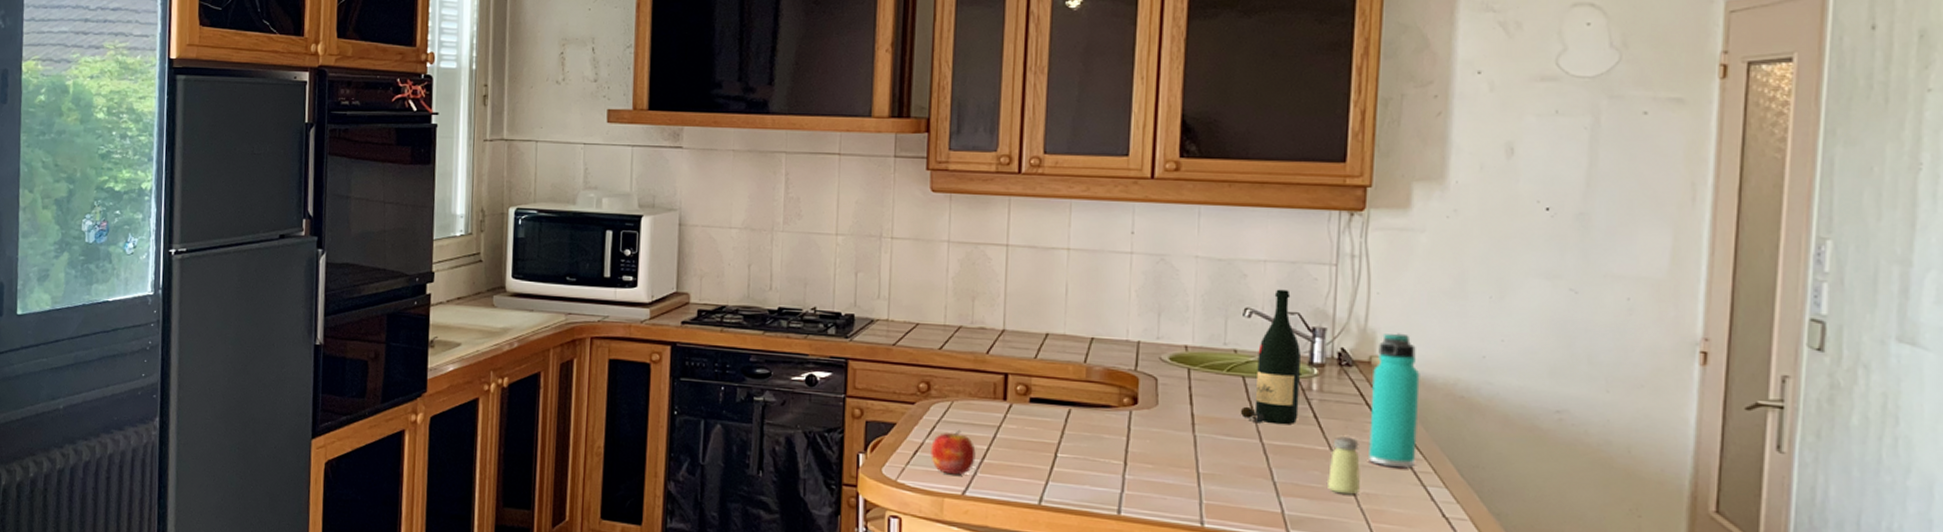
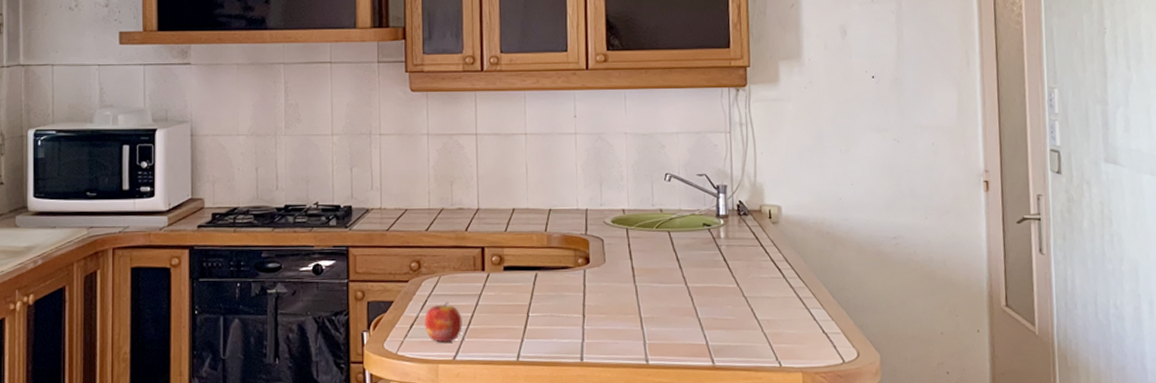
wine bottle: present [1240,289,1302,425] -> none [668,156,712,270]
saltshaker: present [1328,435,1361,495] -> none [738,273,763,323]
thermos bottle: present [1369,333,1420,468] -> none [763,185,800,295]

